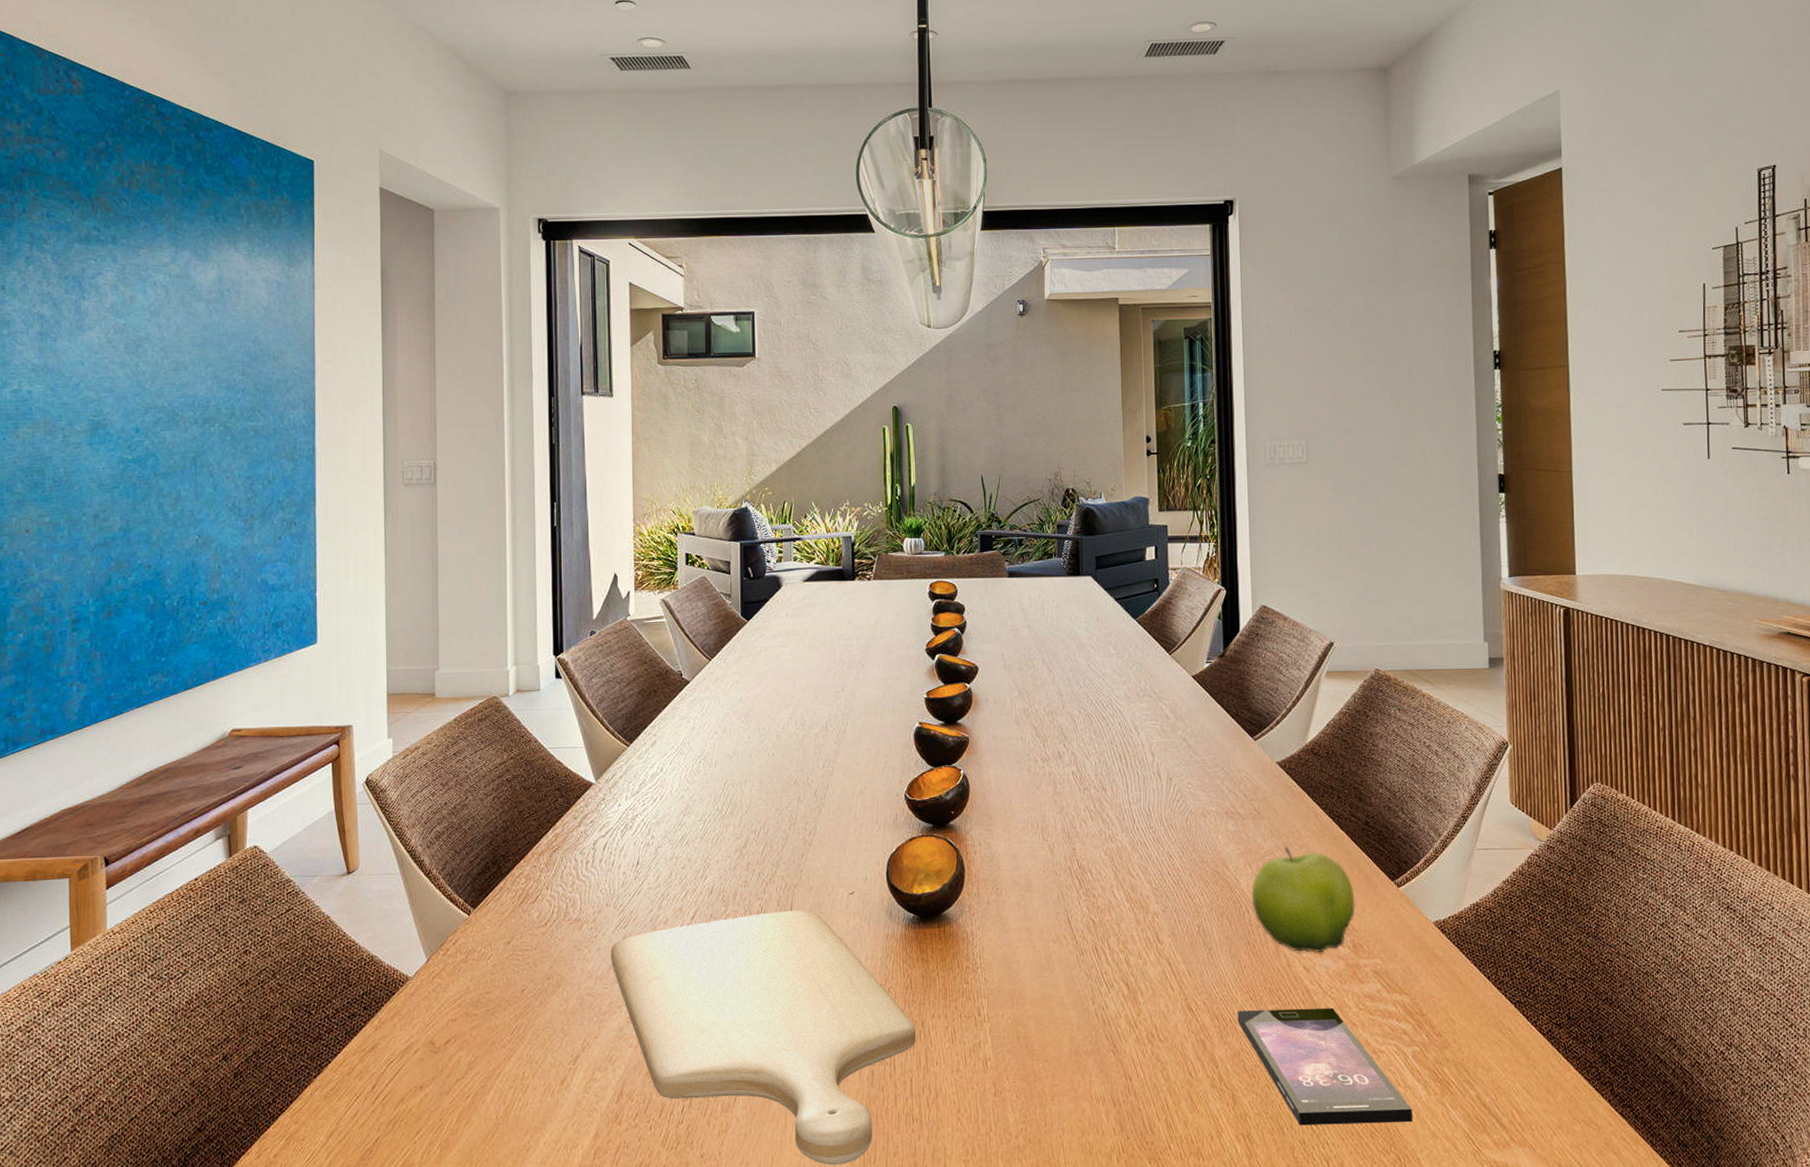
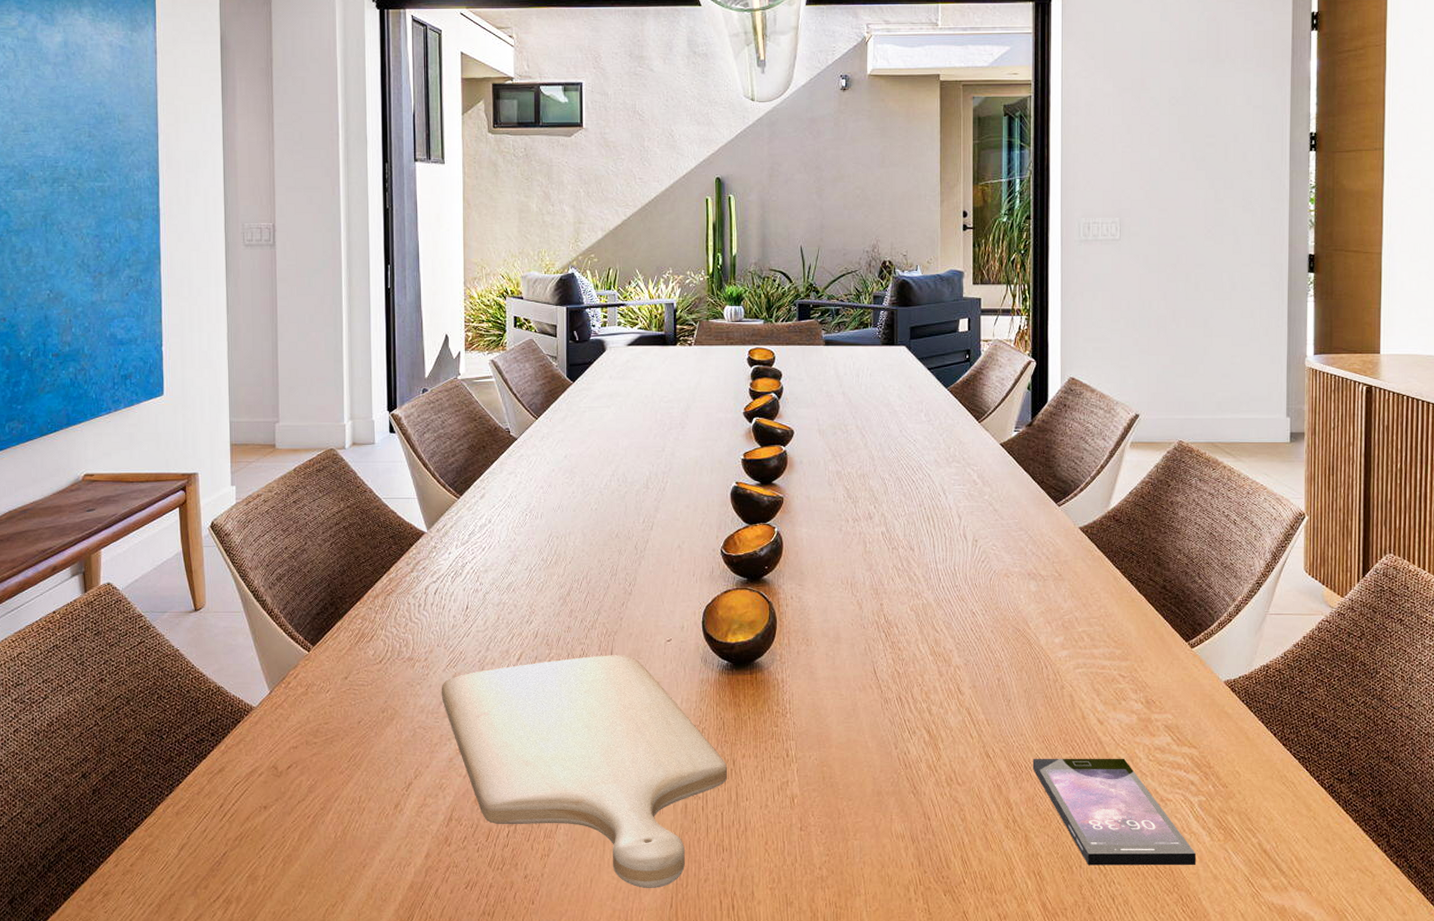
fruit: present [1251,846,1355,954] -> none [1050,607,1150,708]

